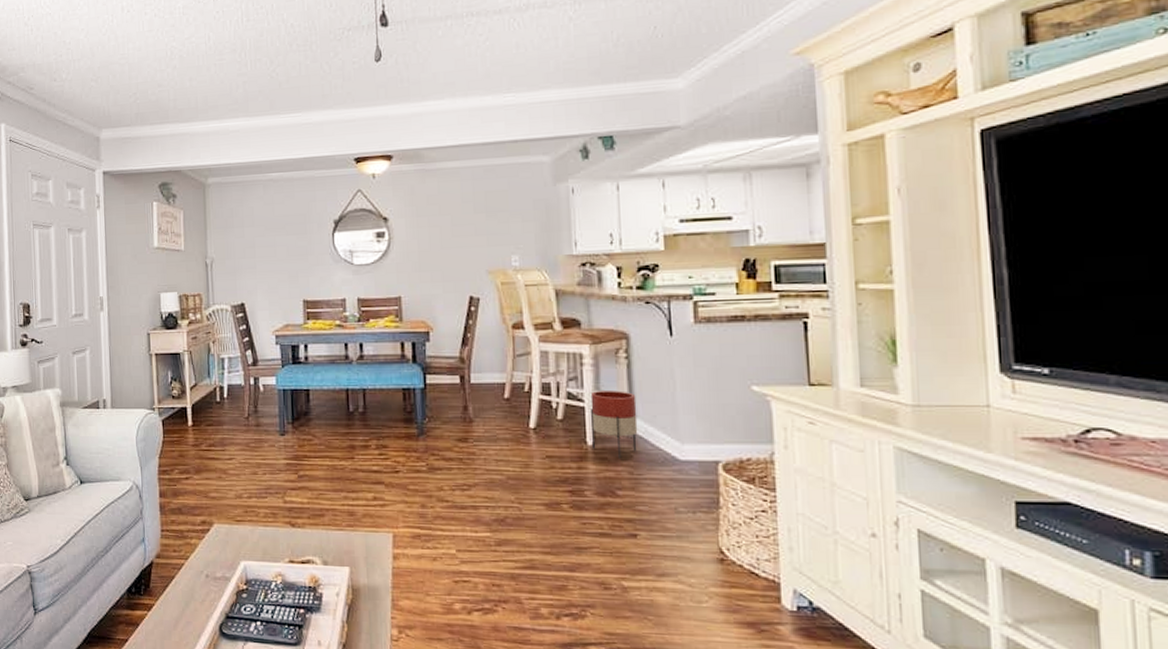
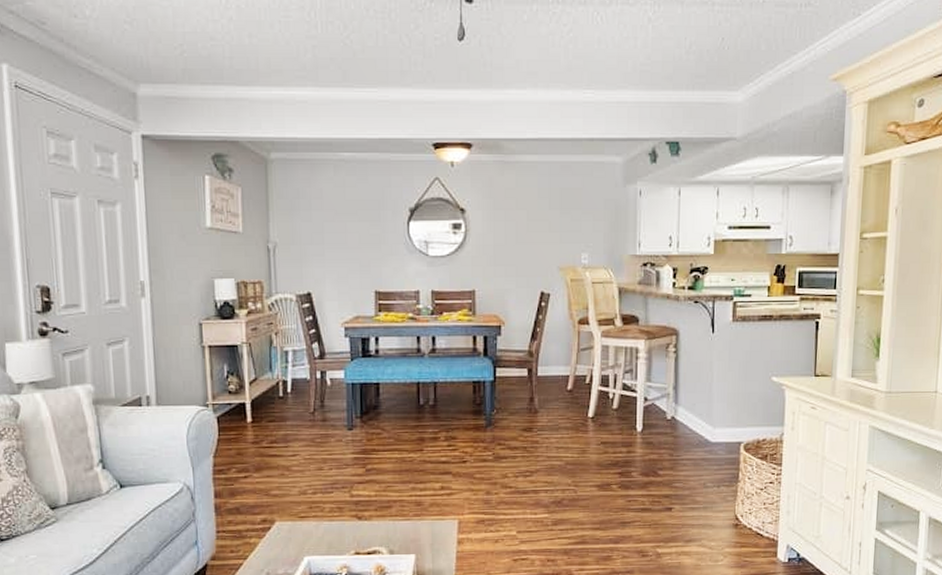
planter: present [590,391,638,459] -> none [640,382,680,443]

